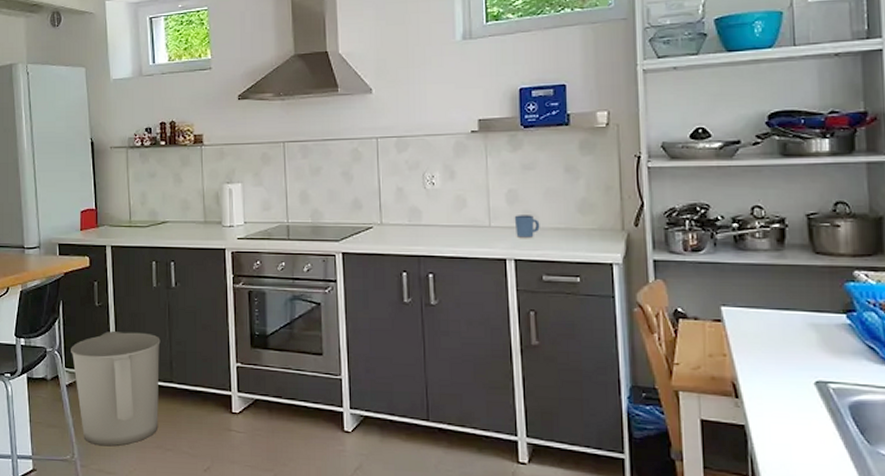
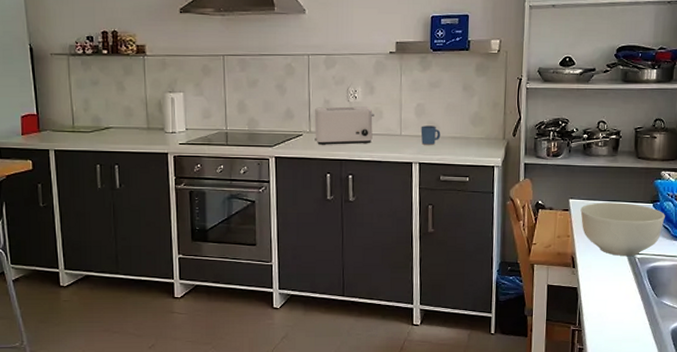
mug: present [71,330,161,447] -> none [16,229,106,333]
toaster: none [386,194,456,240] -> present [315,106,374,146]
bowl: none [738,311,868,385] -> present [580,202,665,256]

